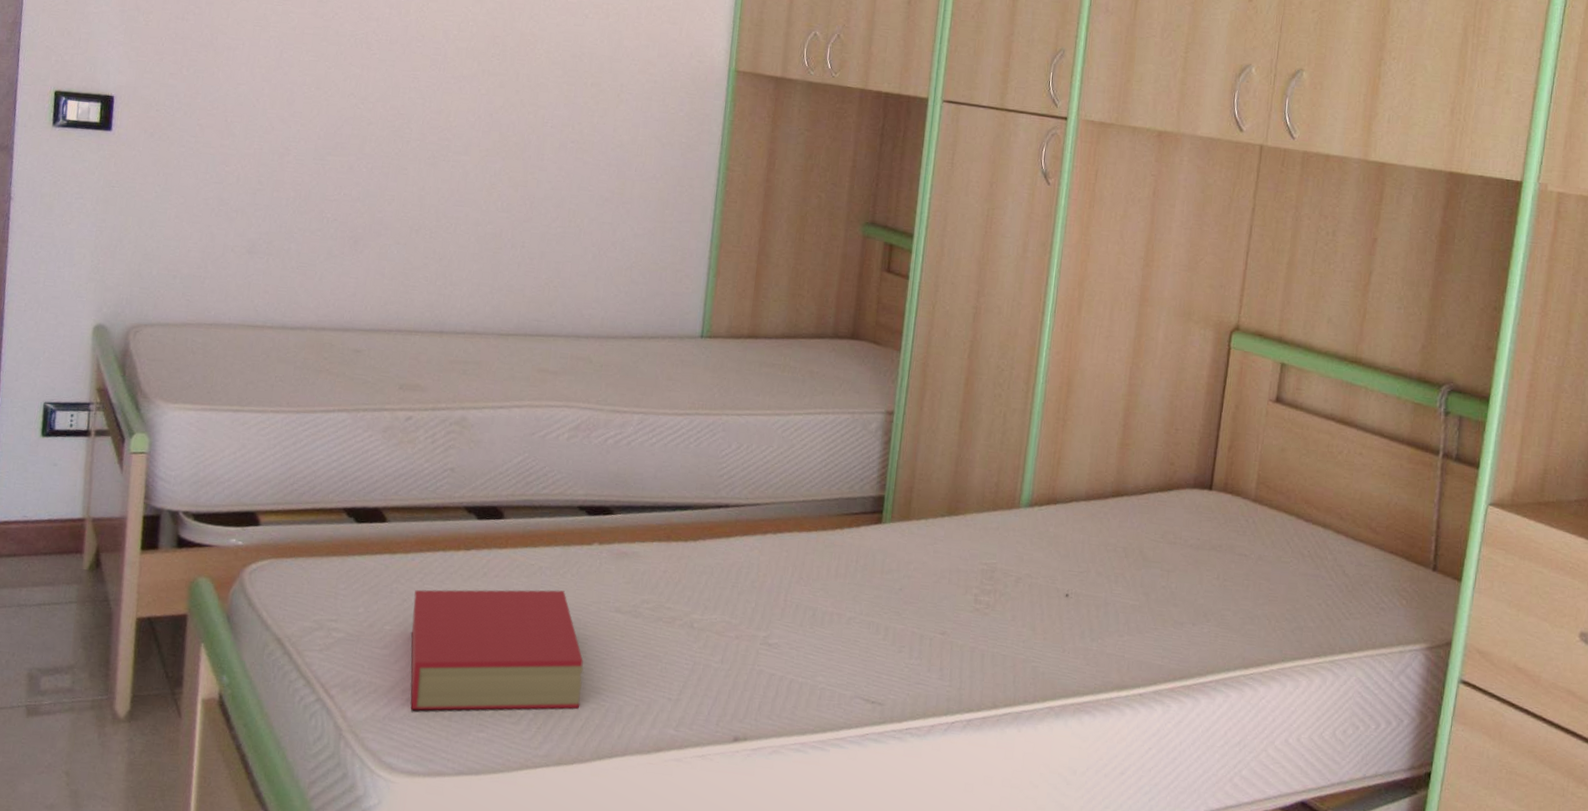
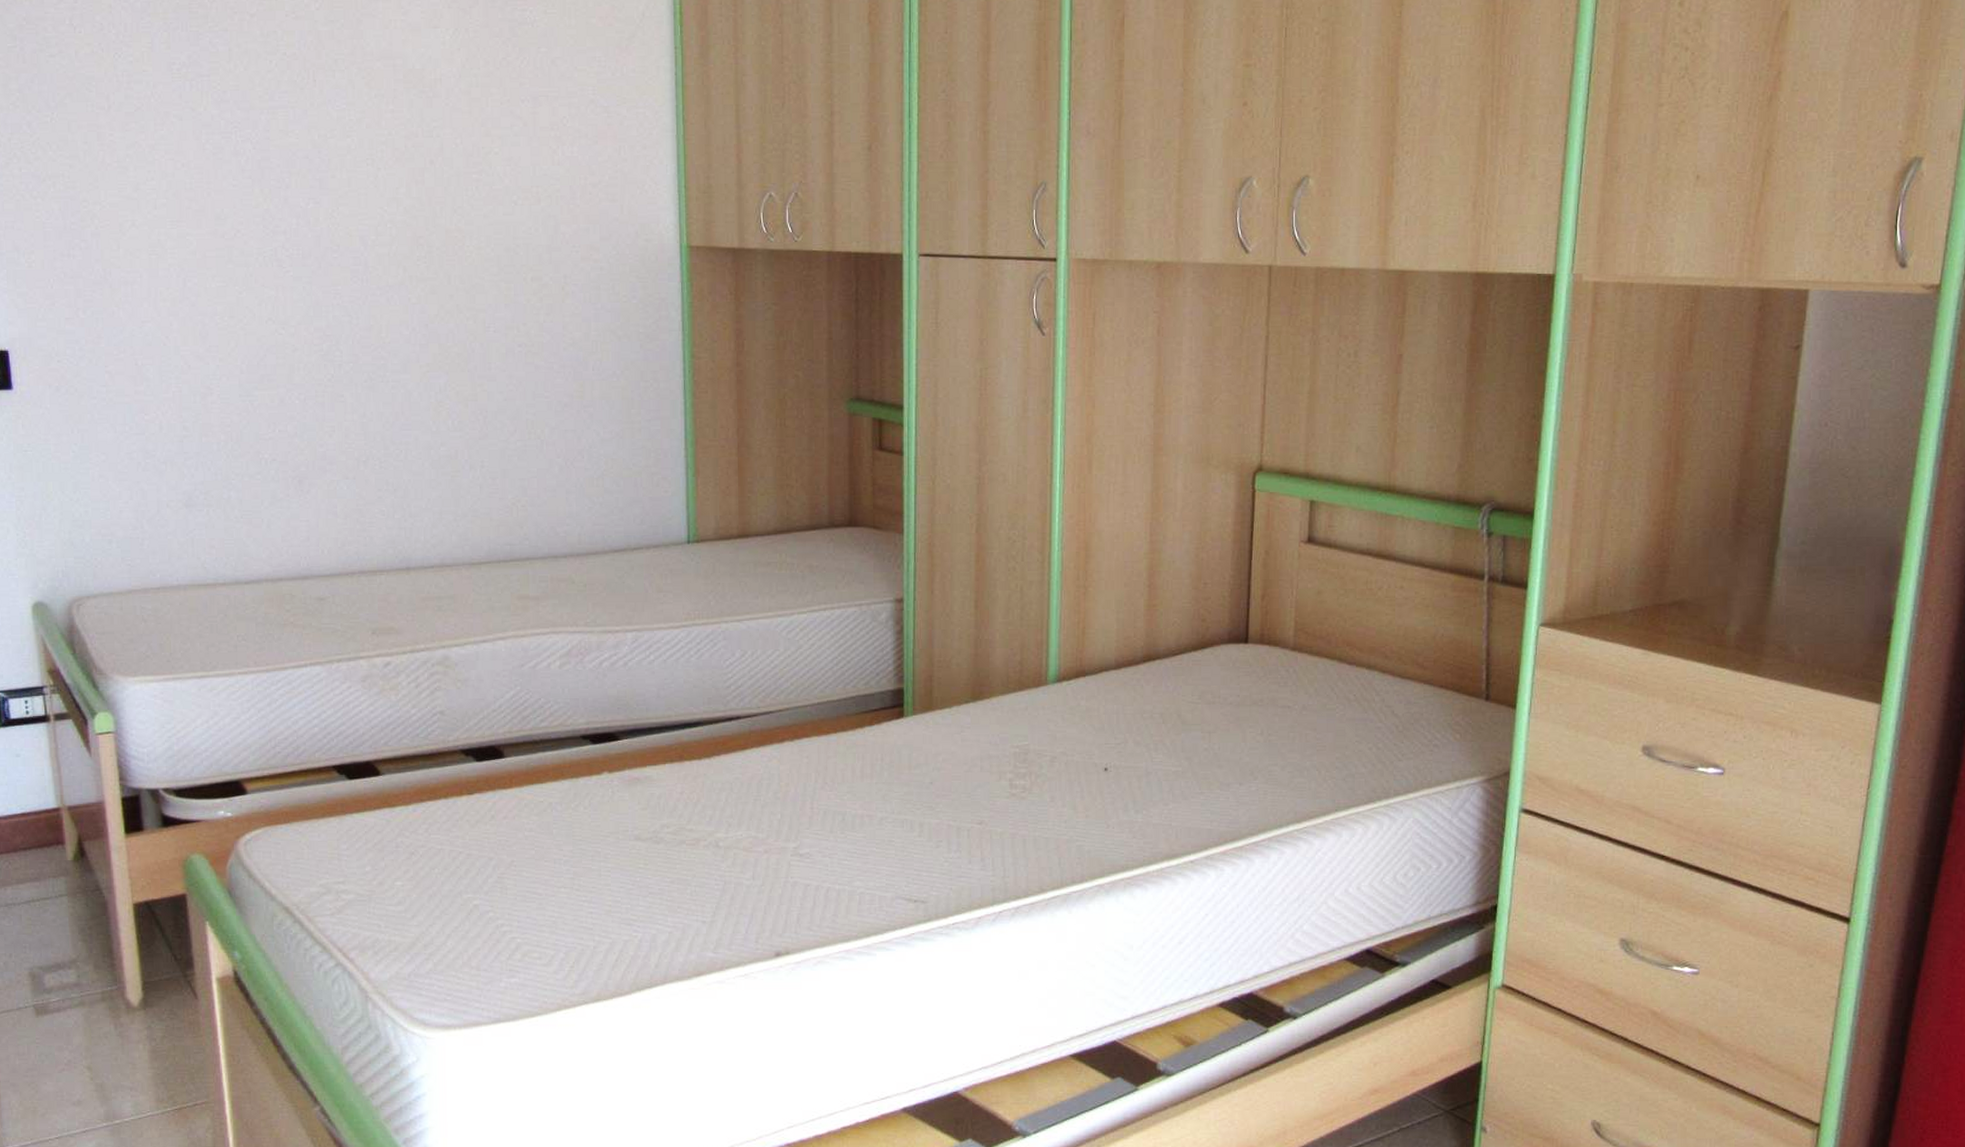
book: present [410,589,584,713] -> none [421,825,611,967]

